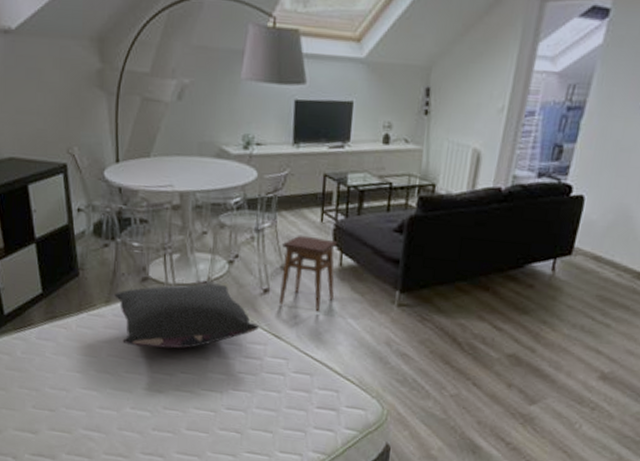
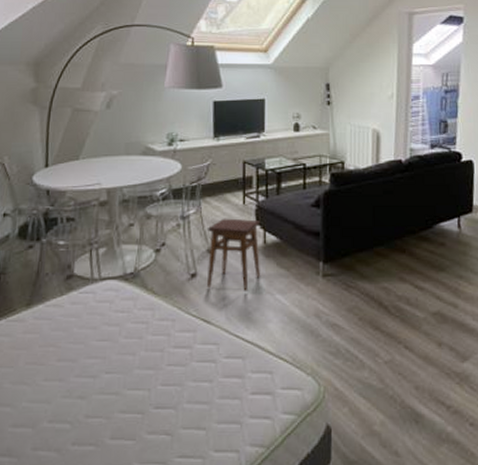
pillow: present [115,283,259,349] -> none [37,274,187,349]

